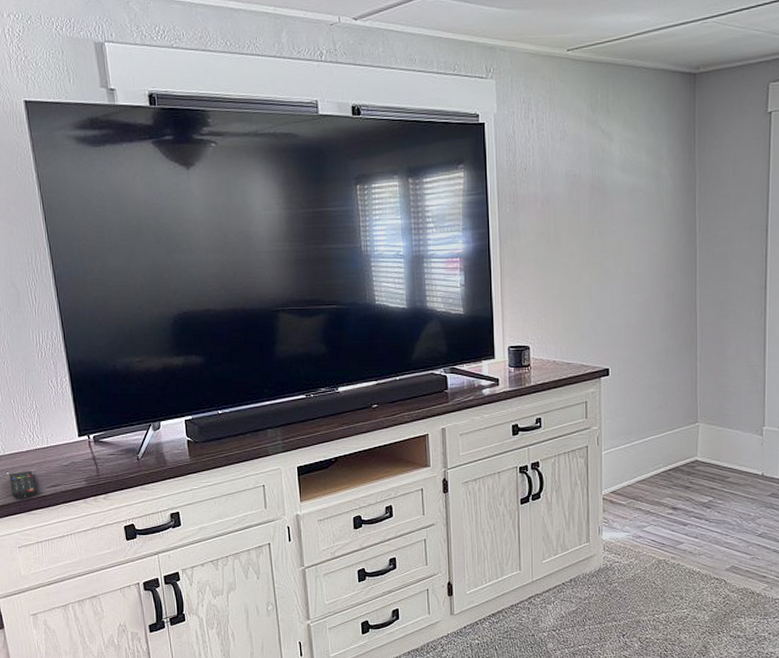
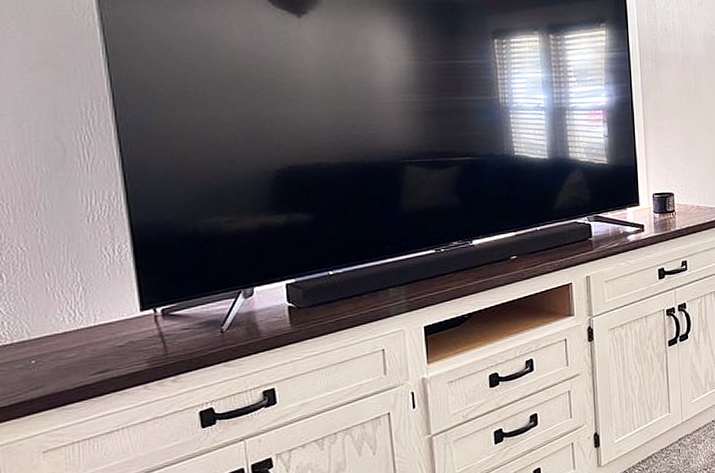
remote control: present [9,470,37,499] -> none [35,355,76,393]

